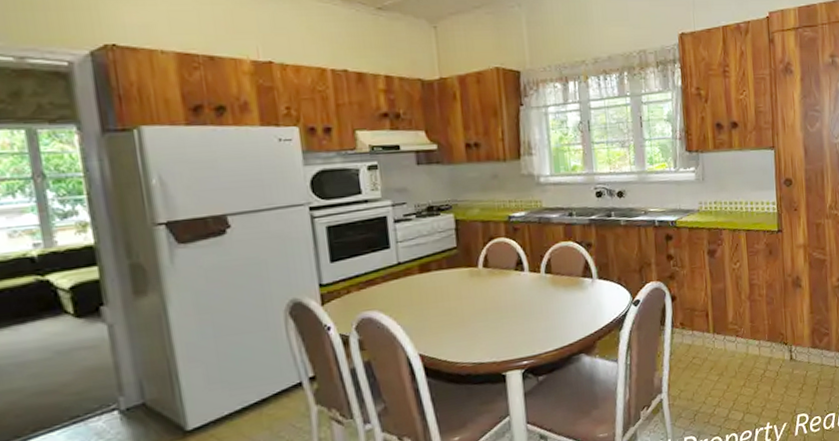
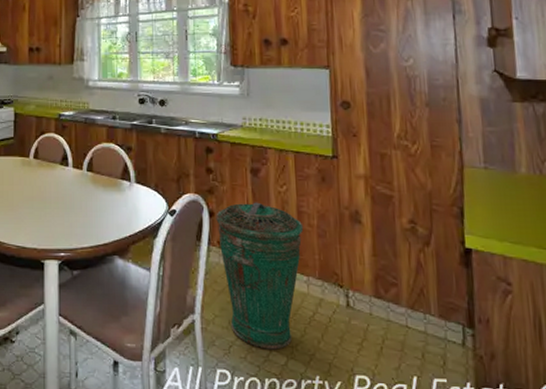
trash can: none [678,281,755,411] -> present [216,202,304,350]

